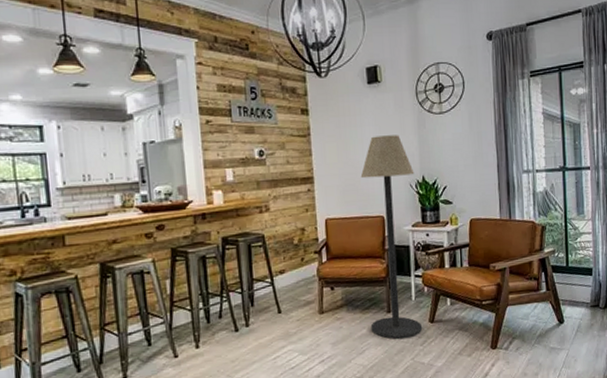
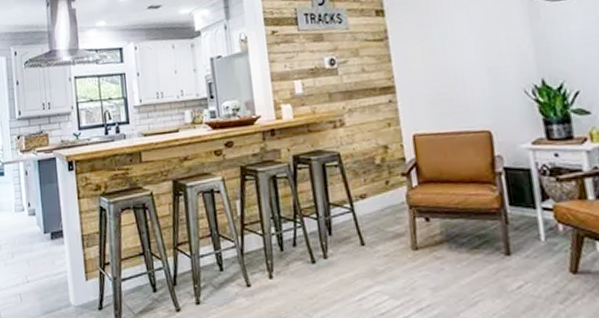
floor lamp: present [360,135,423,339] -> none [455,30,561,292]

